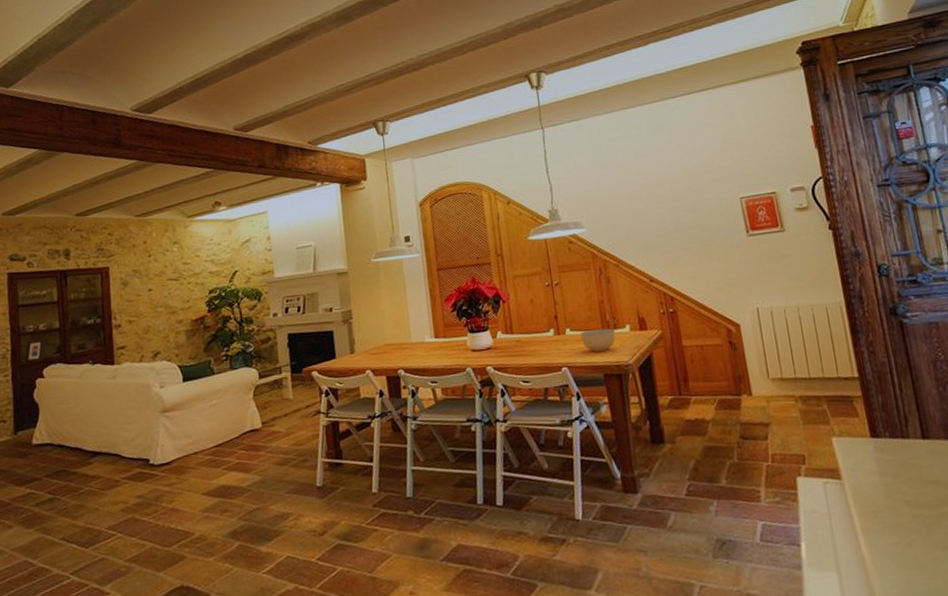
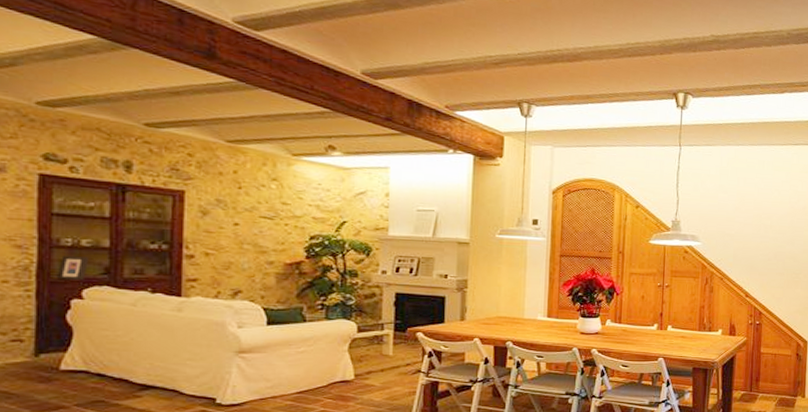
bowl: present [580,328,616,353] -> none [679,330,709,349]

